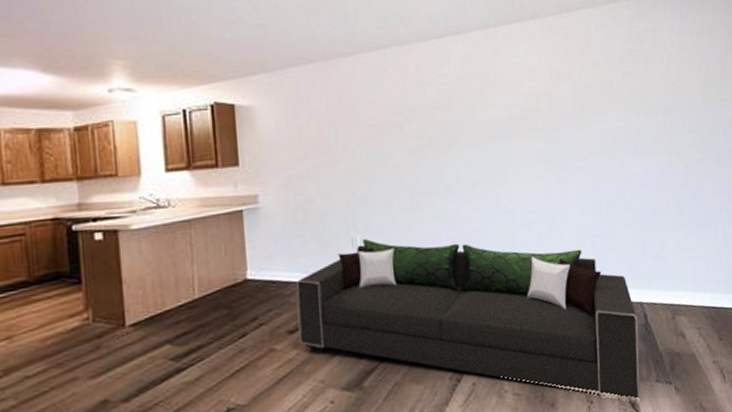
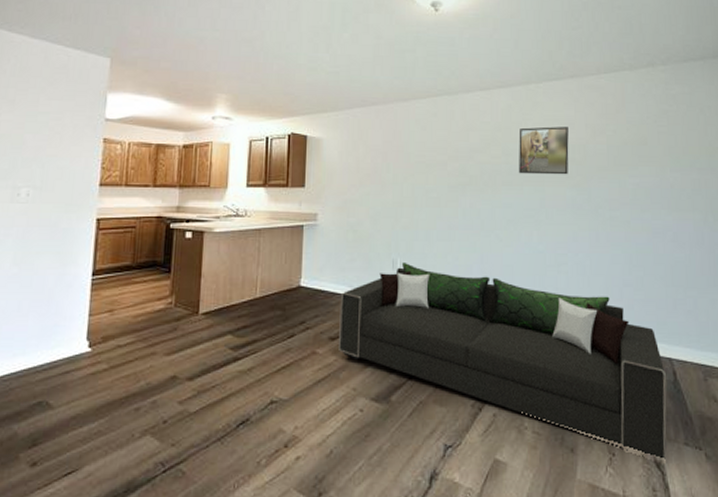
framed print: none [480,74,535,130] -> present [519,126,569,175]

